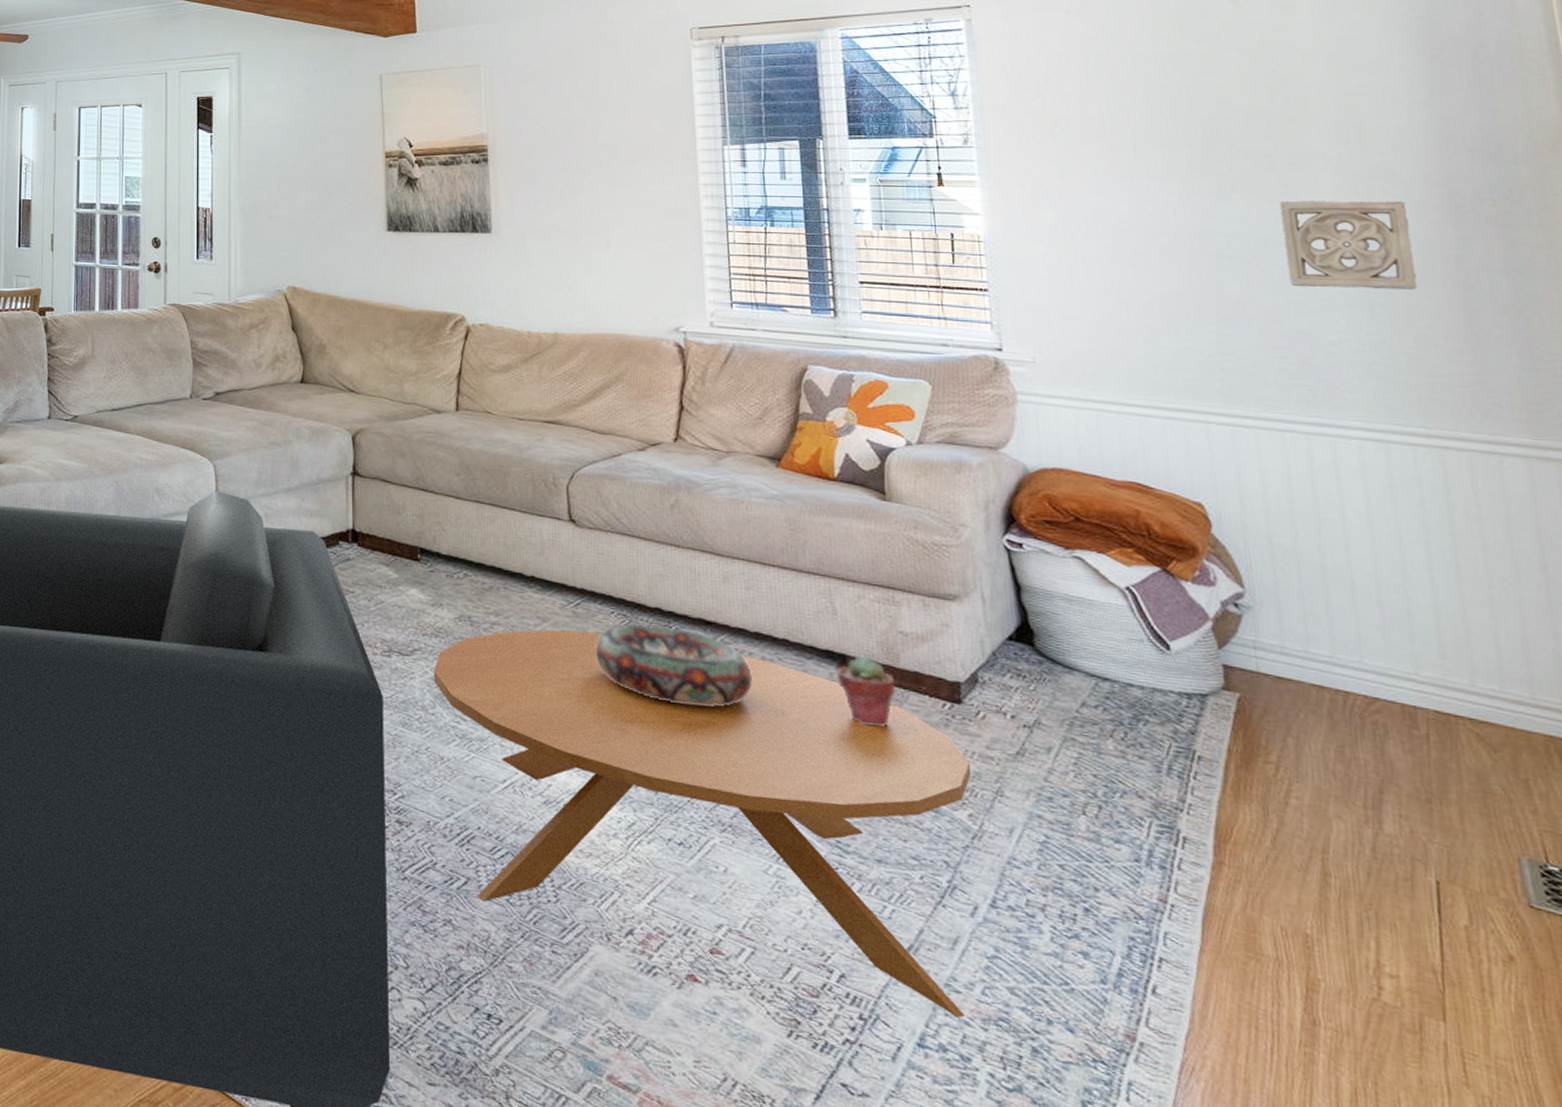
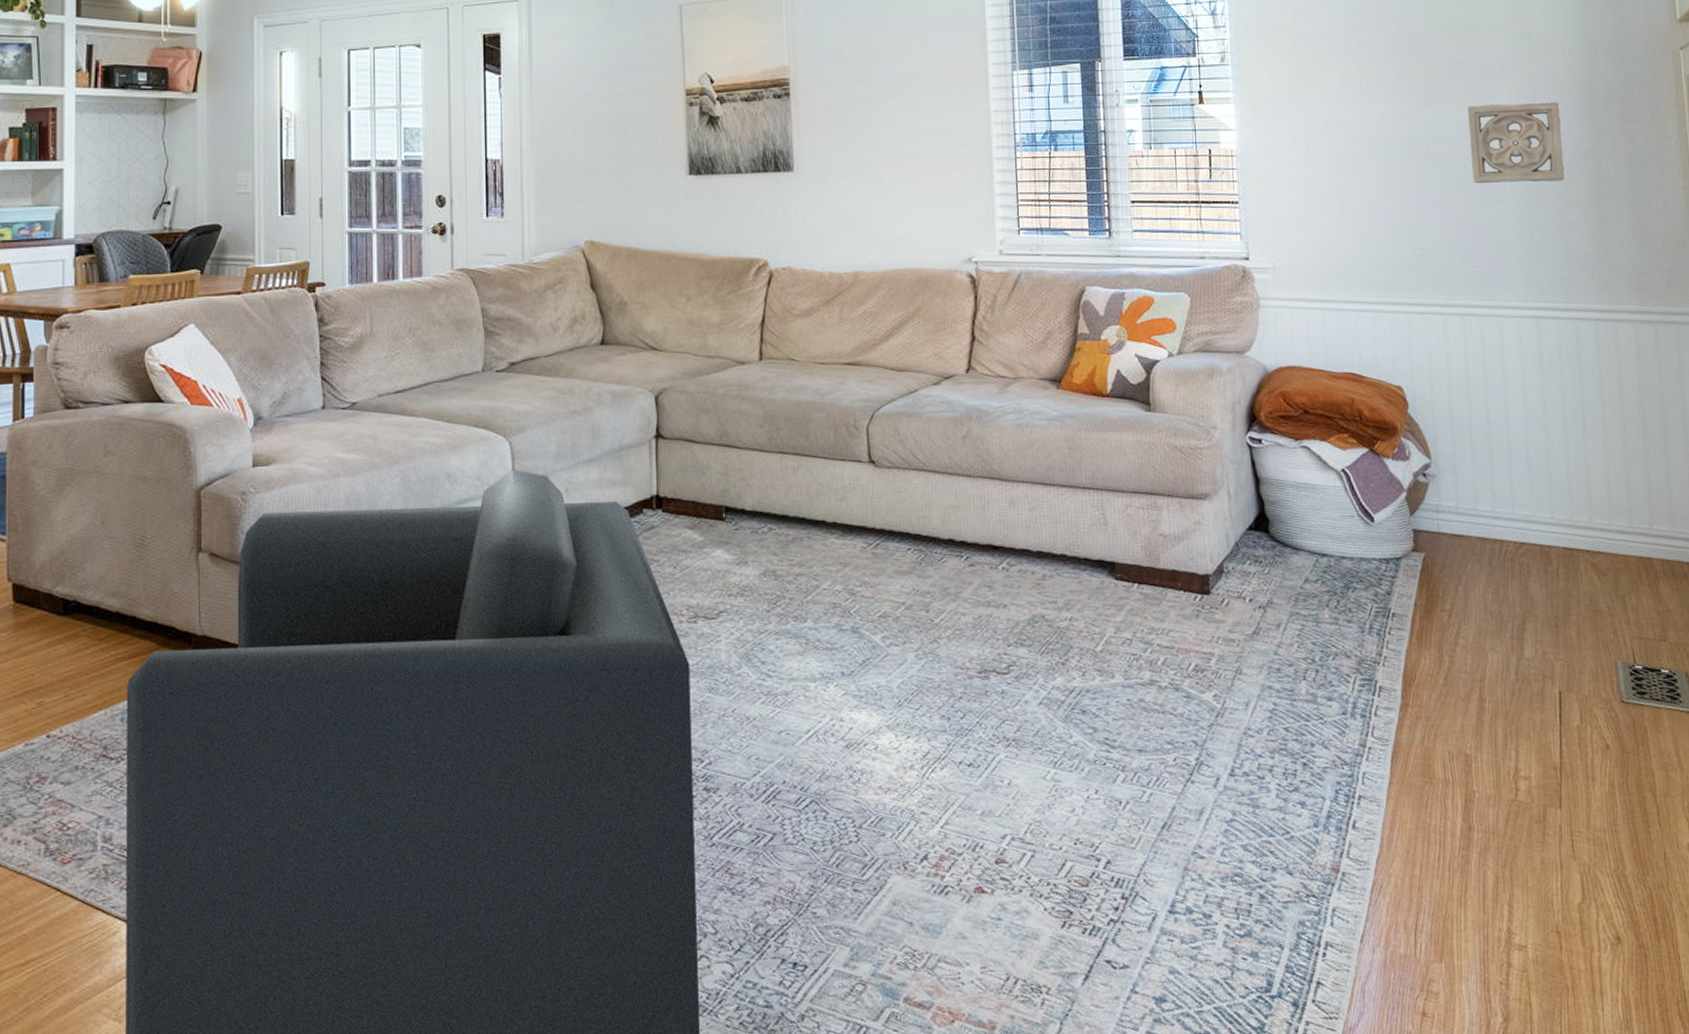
coffee table: present [433,629,972,1018] -> none [739,571,1217,881]
decorative bowl: present [594,624,753,707] -> none [893,556,1034,631]
potted succulent: present [836,655,896,727] -> none [1106,560,1156,626]

